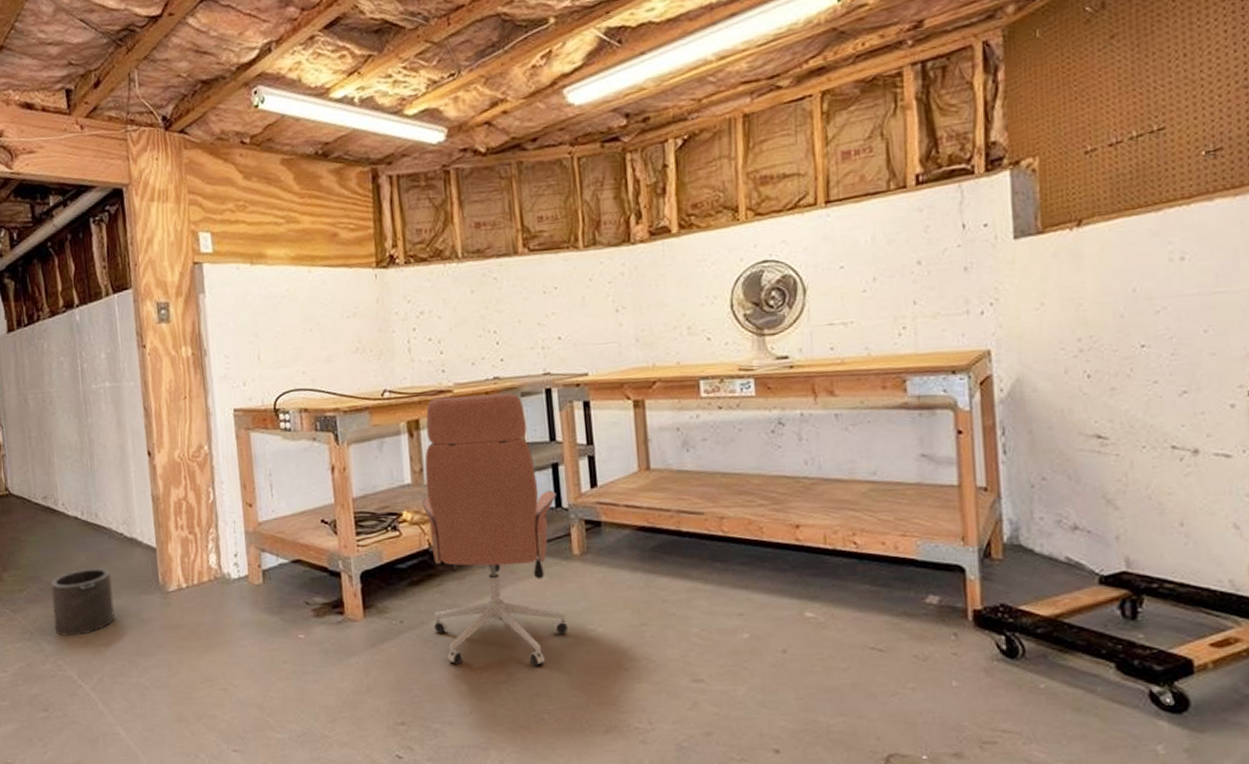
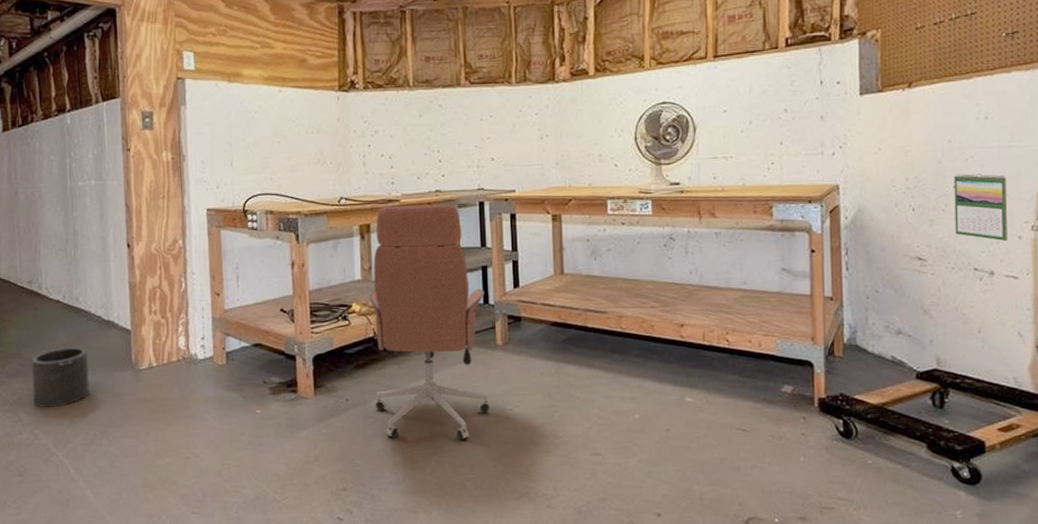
calendar: none [1141,328,1216,412] -> present [954,173,1007,242]

